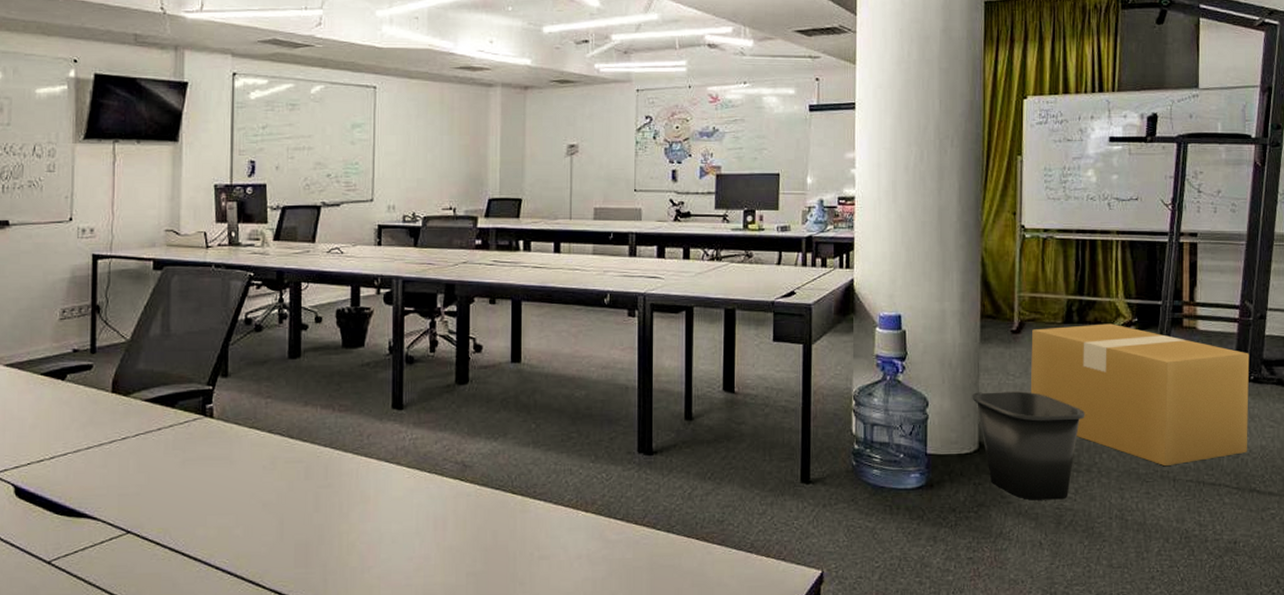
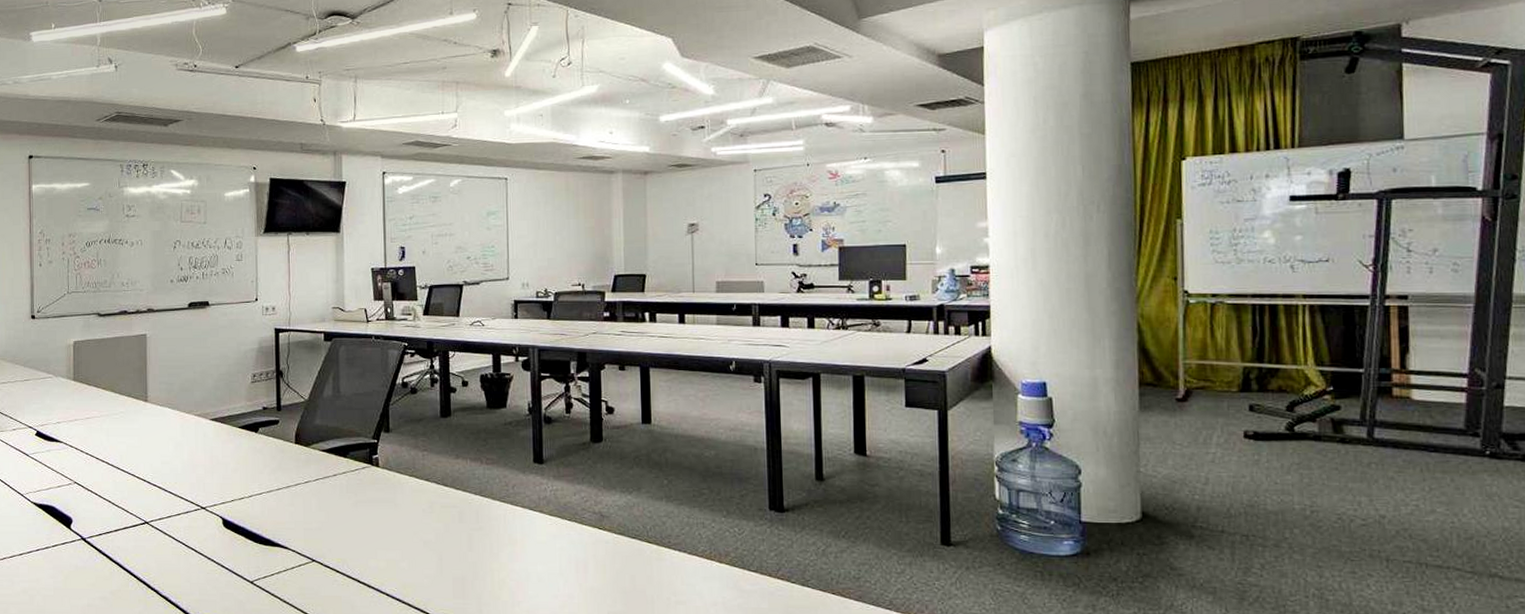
waste bin: present [972,391,1086,501] -> none [1132,461,1271,575]
cardboard box: present [1030,323,1250,467] -> none [1201,392,1485,545]

